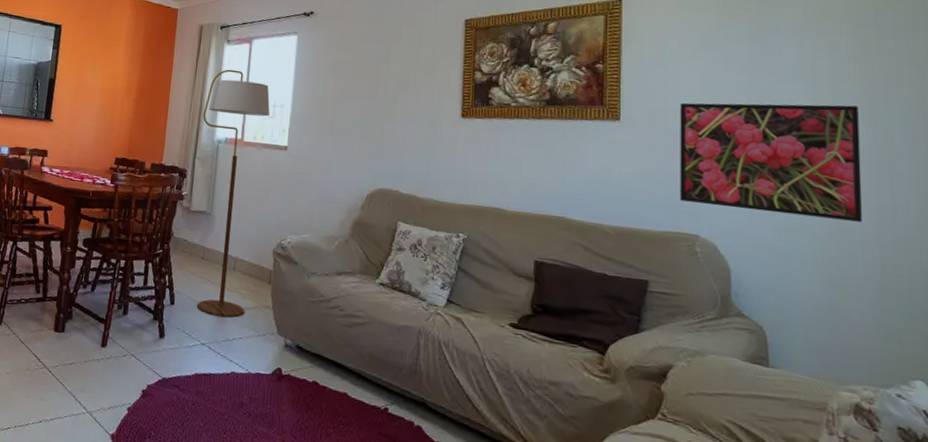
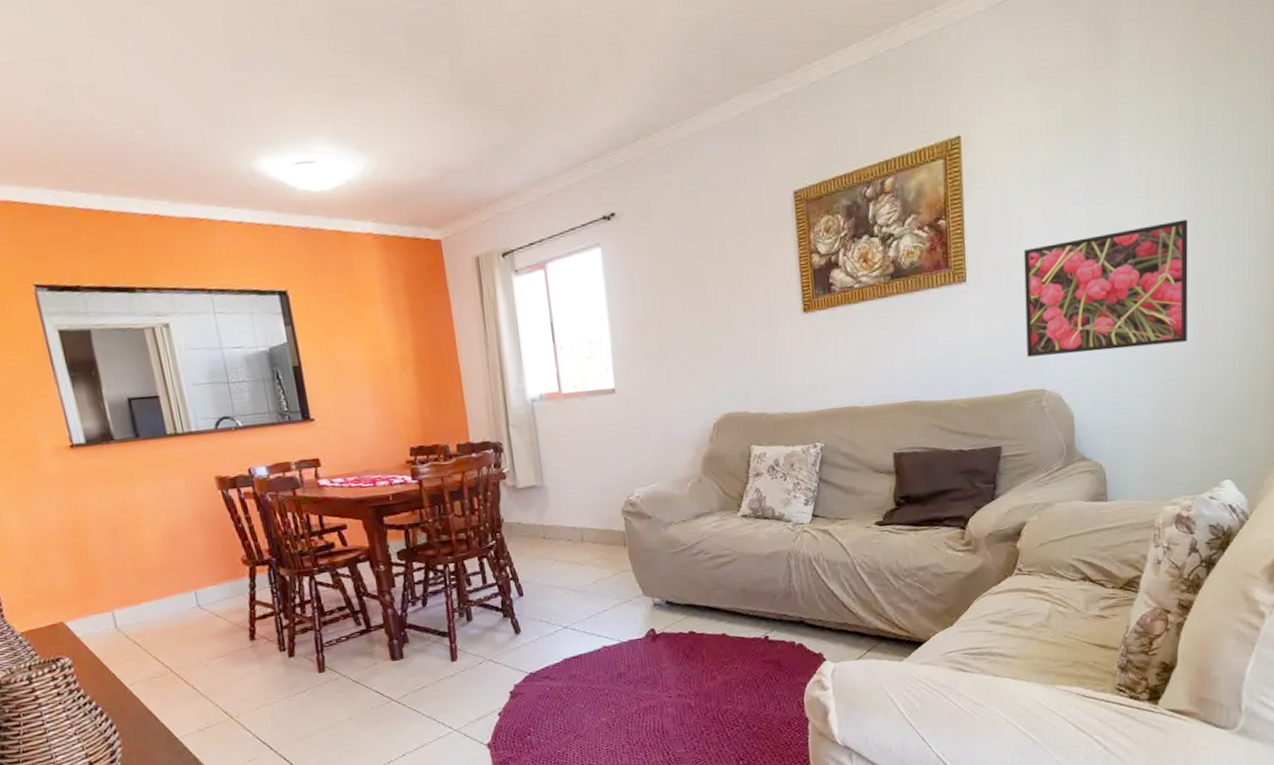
floor lamp: present [196,69,270,318] -> none [505,307,604,596]

